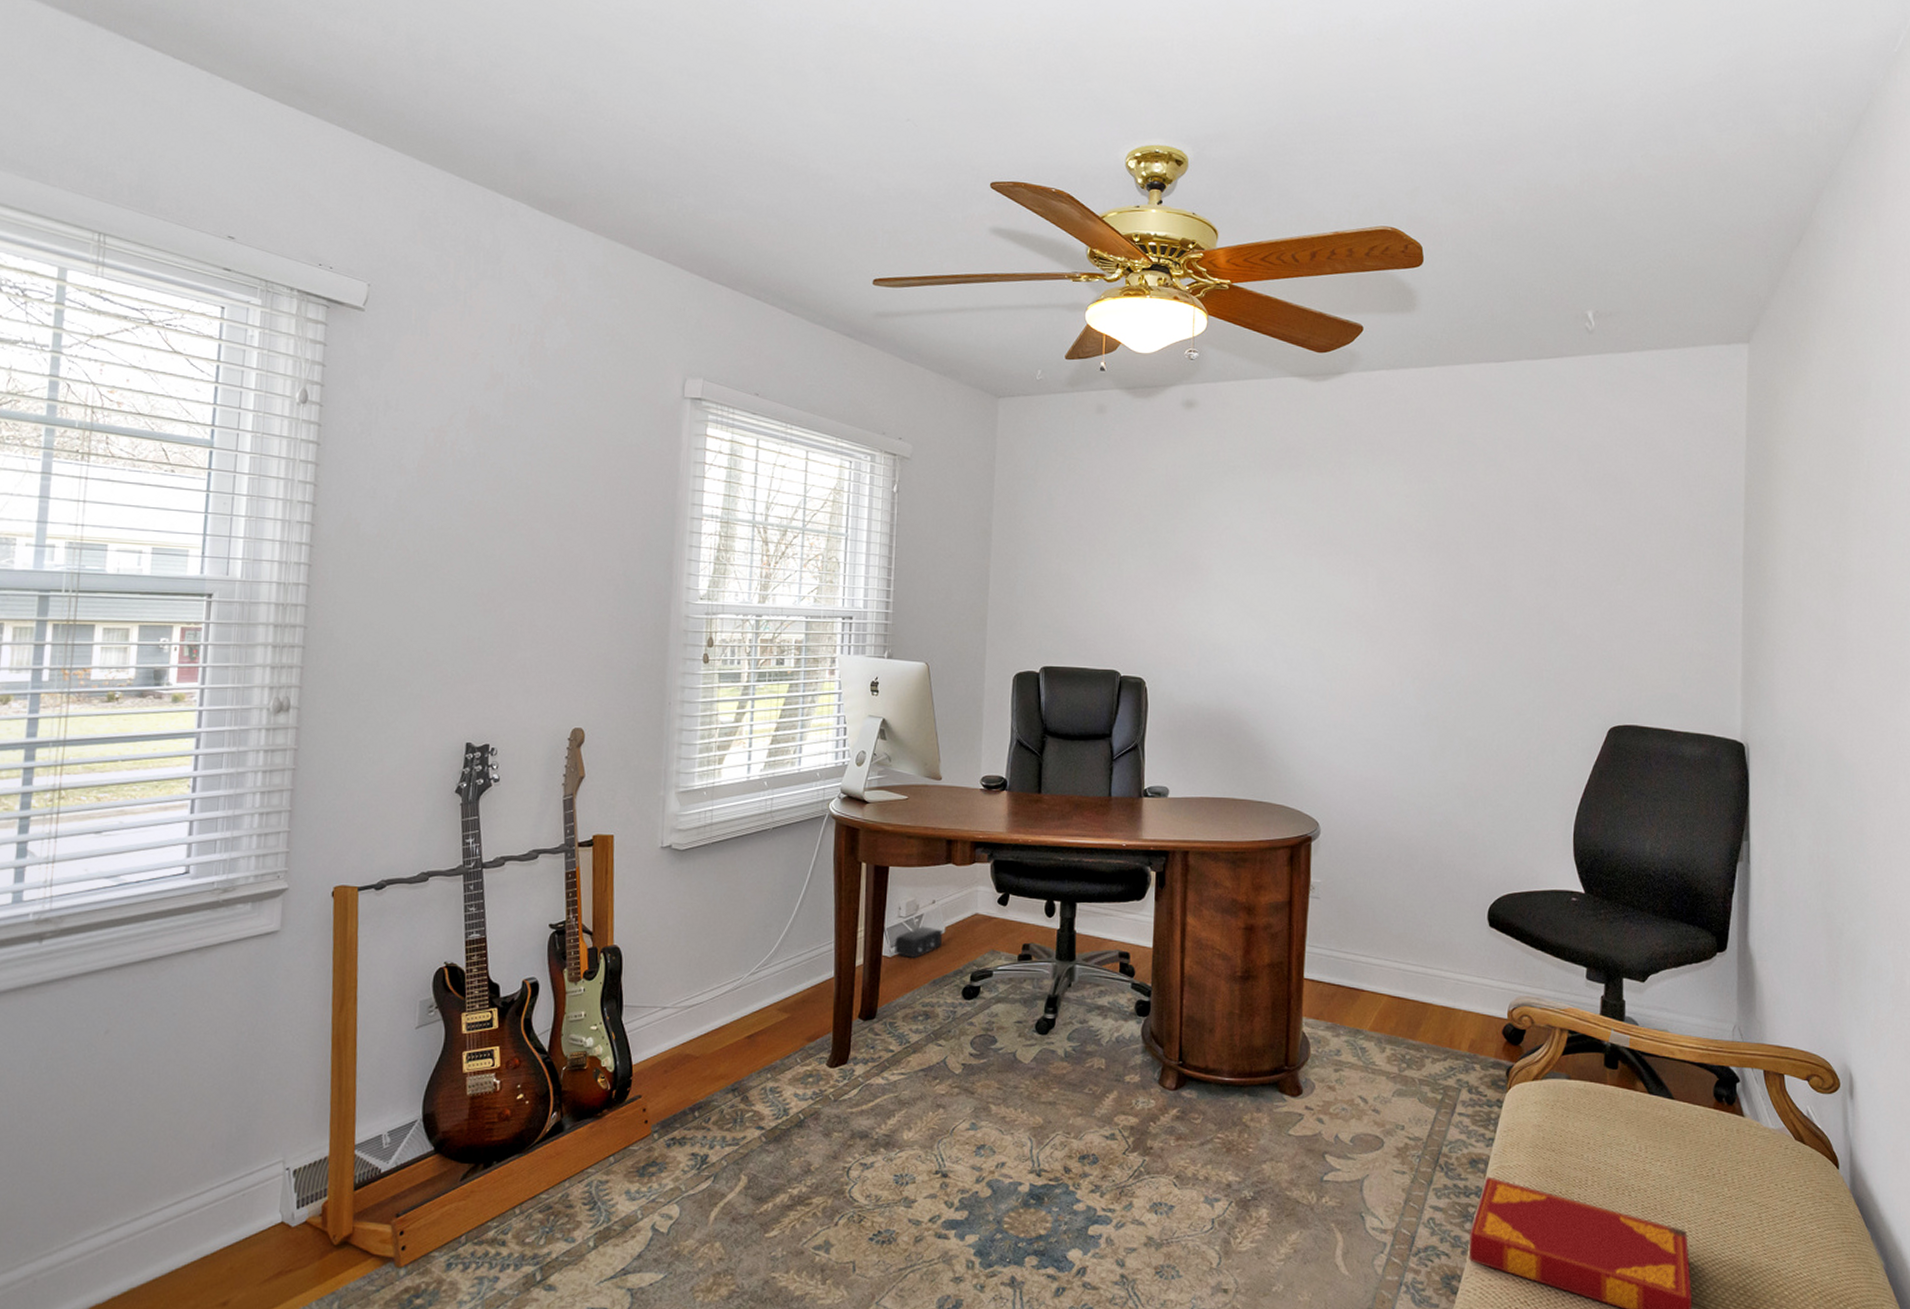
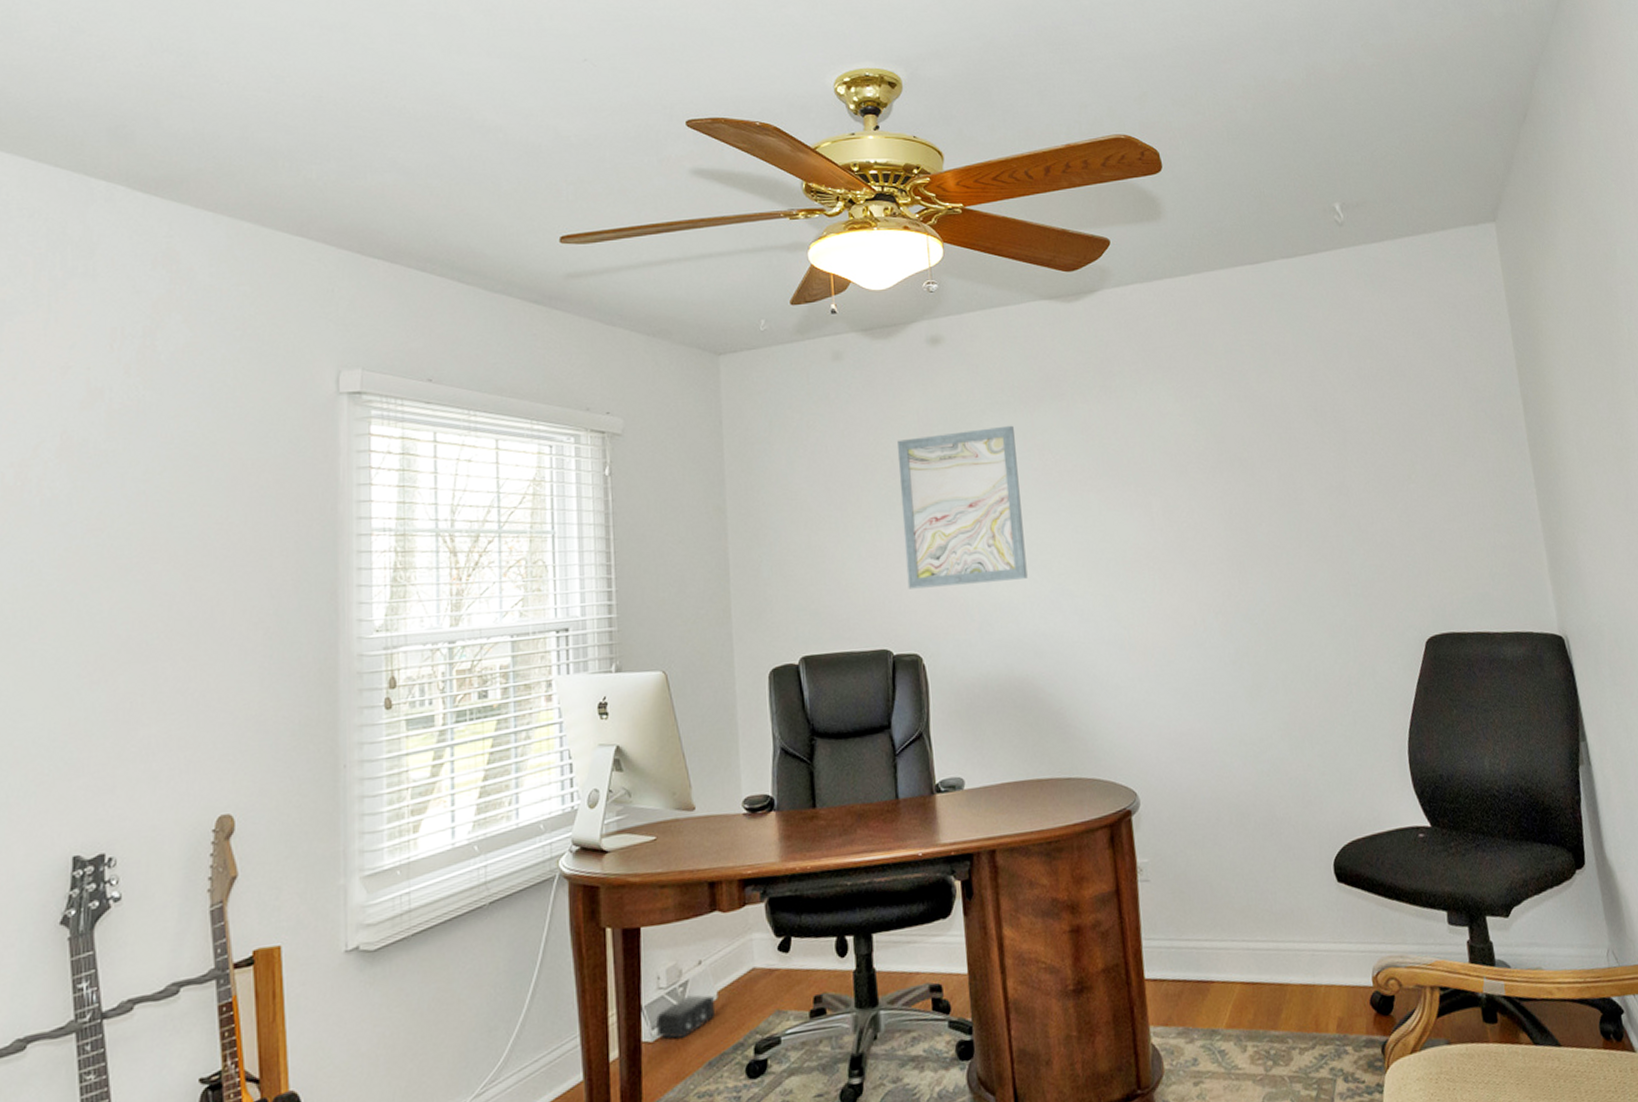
wall art: none [1140,488,1251,626] -> present [898,425,1028,589]

